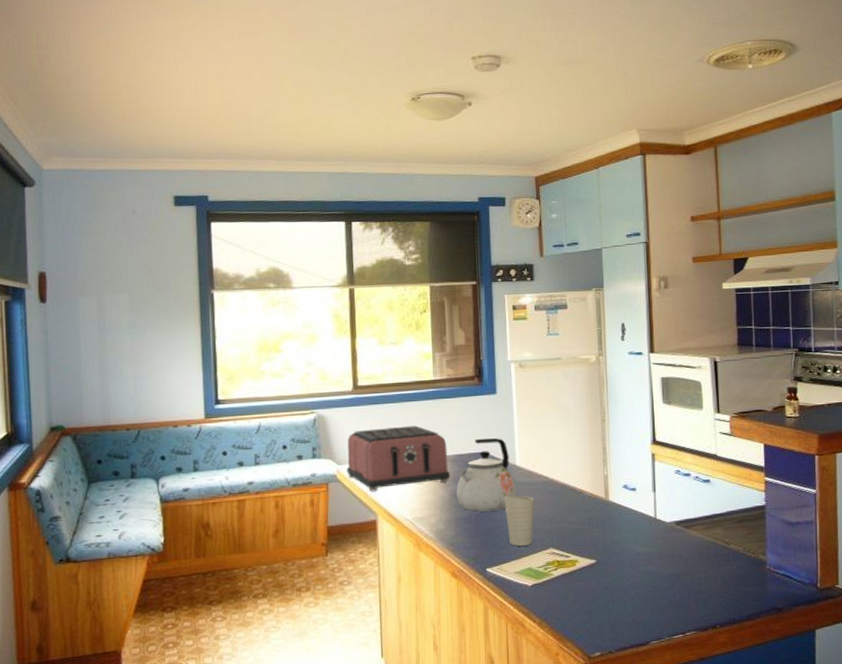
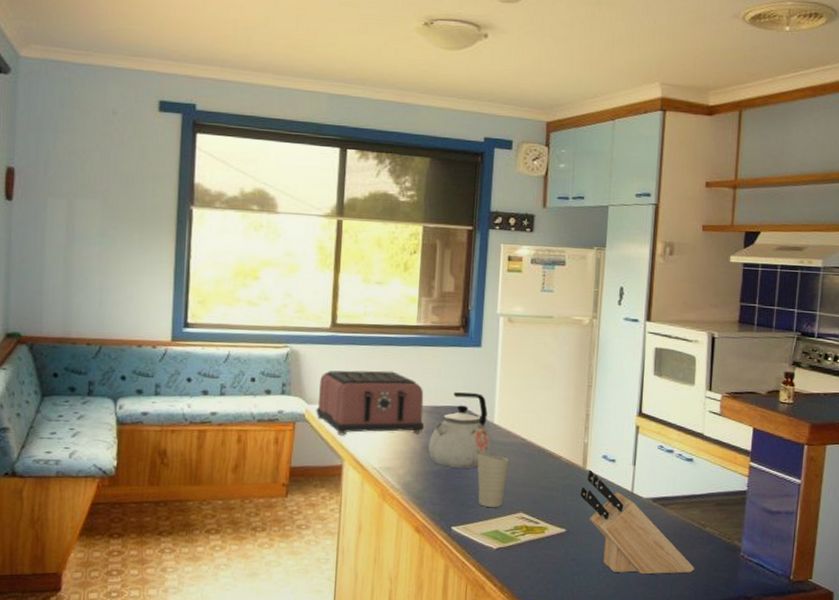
knife block: none [604,500,724,597] -> present [579,469,695,575]

